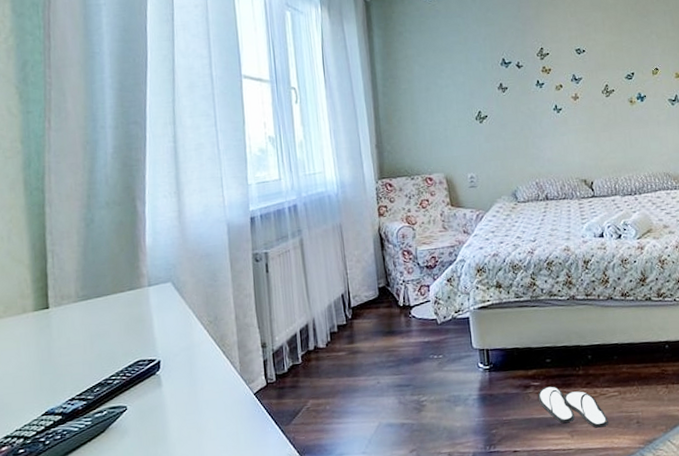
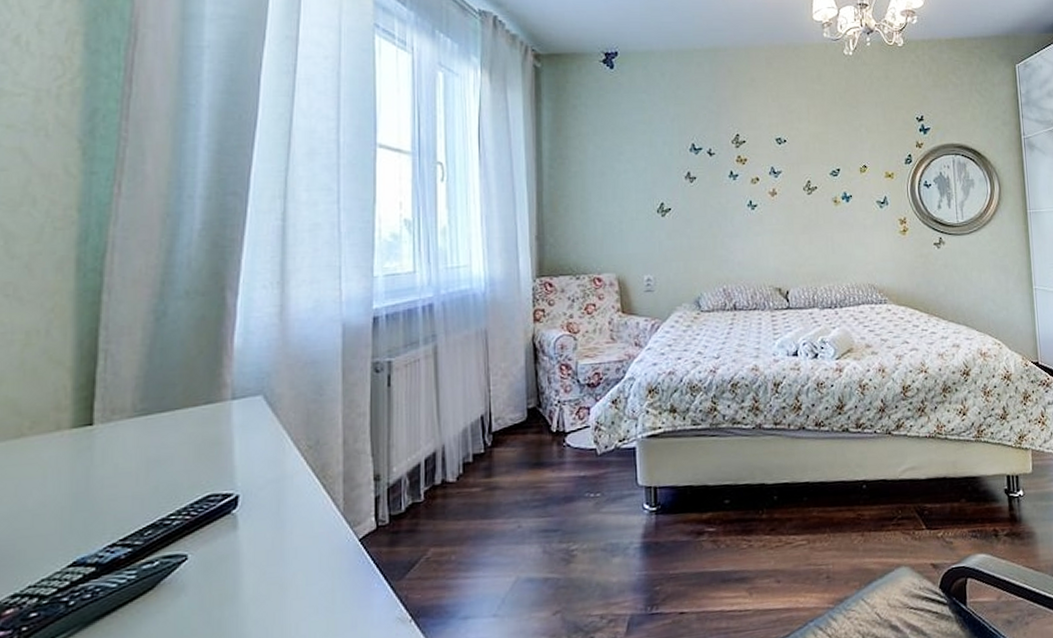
slippers: present [538,386,608,428] -> none [713,533,793,584]

